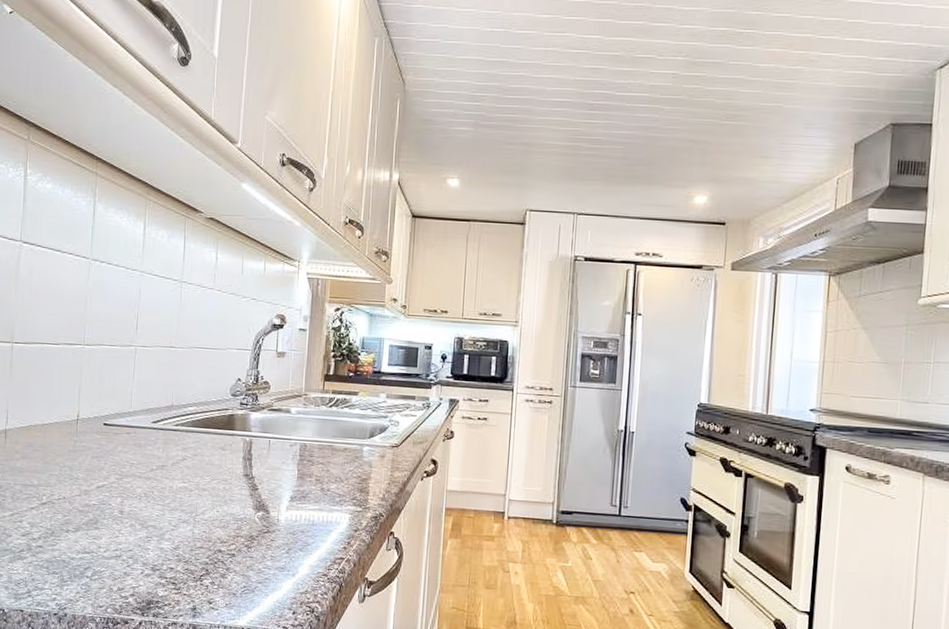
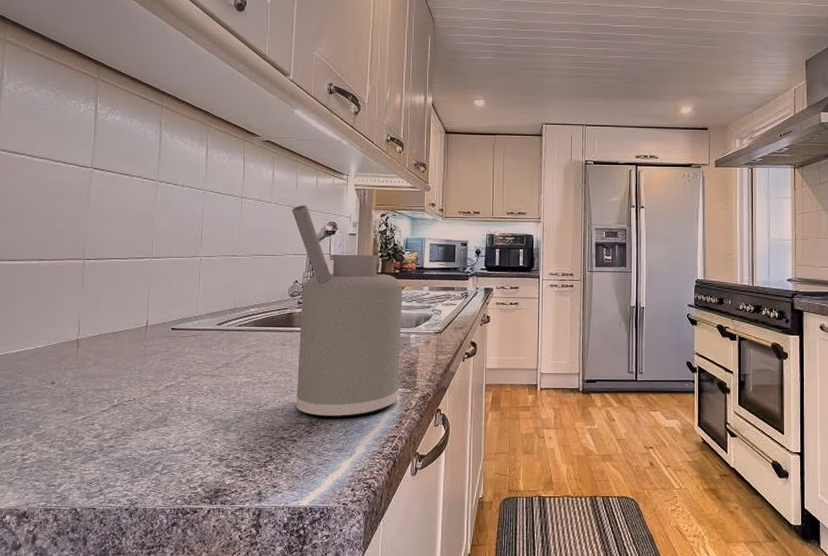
soap dispenser: none [235,293,357,535] -> present [291,205,403,419]

